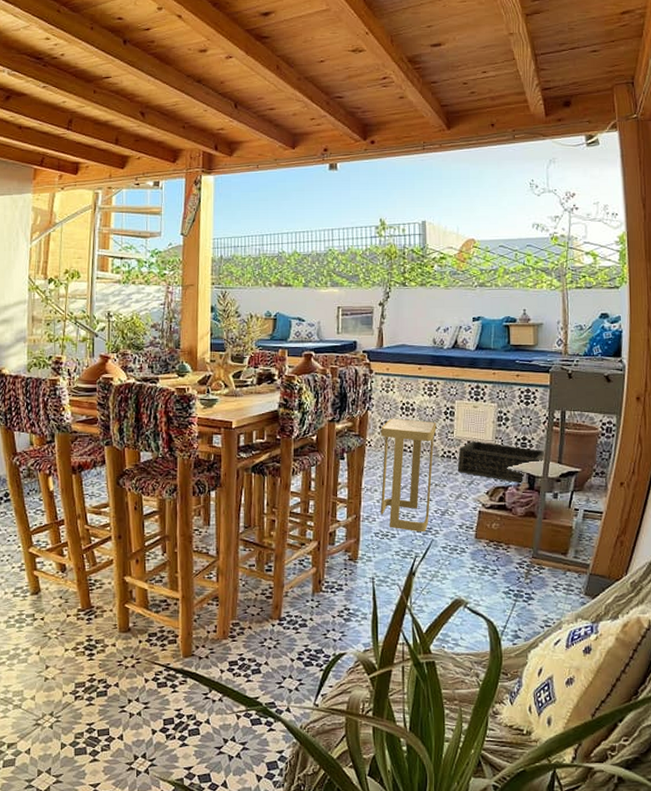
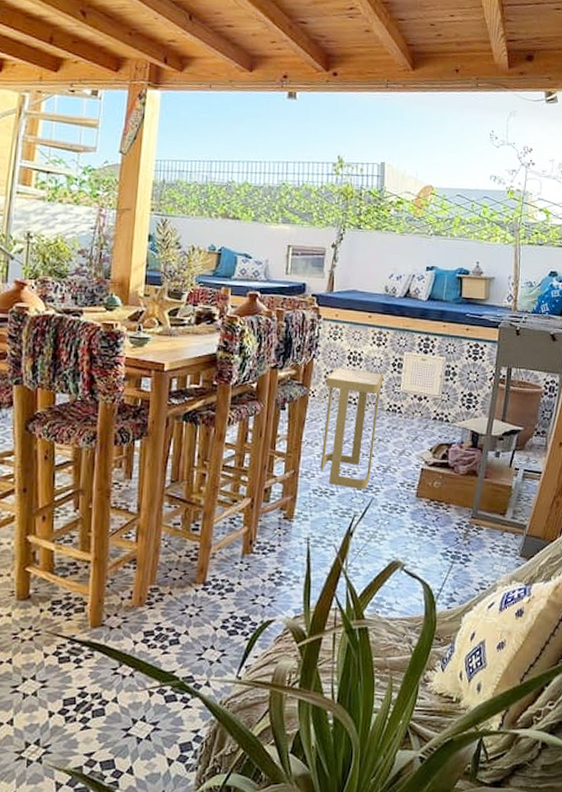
basket: present [457,441,546,484] -> none [402,395,491,441]

